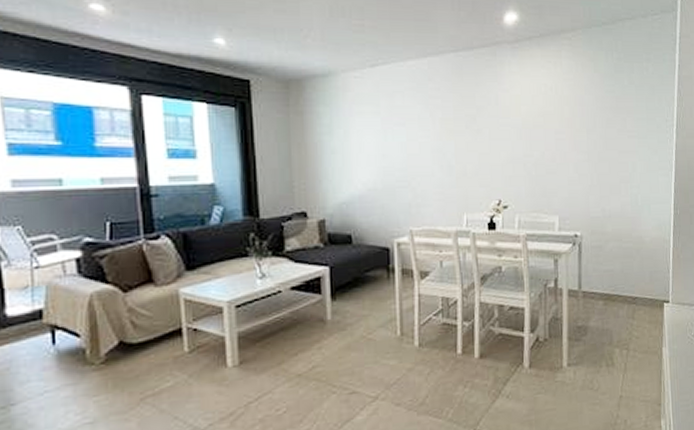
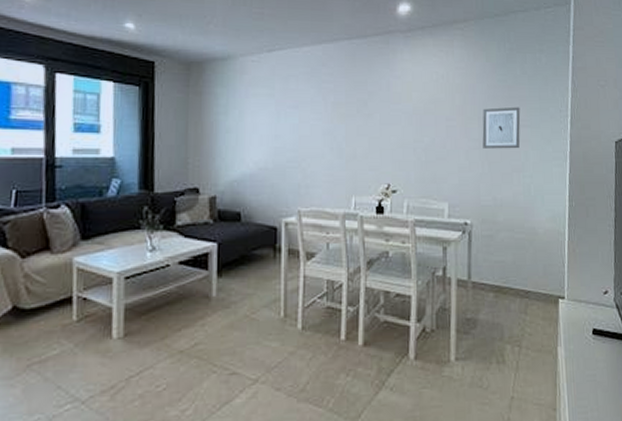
wall art: none [591,118,628,161] -> present [482,107,521,149]

